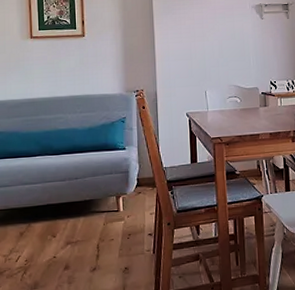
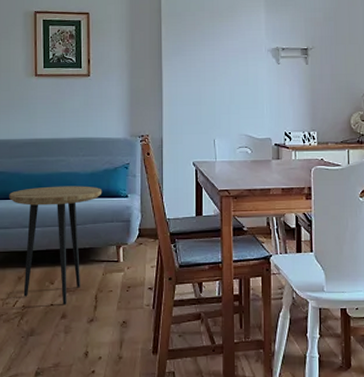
side table: none [8,141,101,257] -> present [9,186,103,305]

